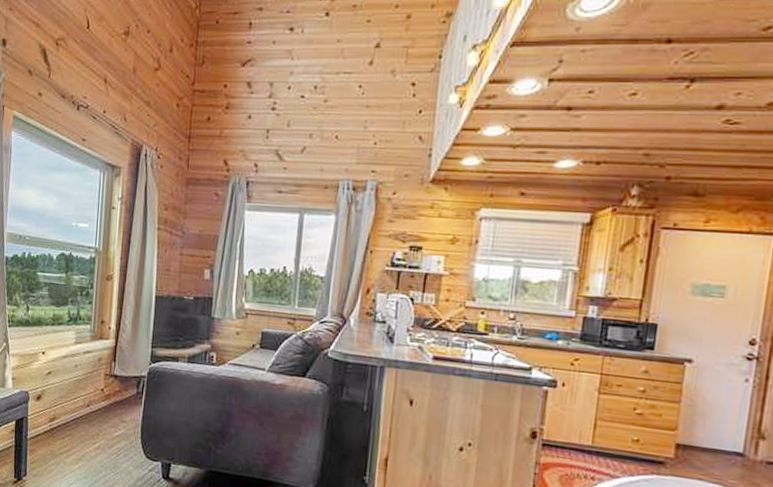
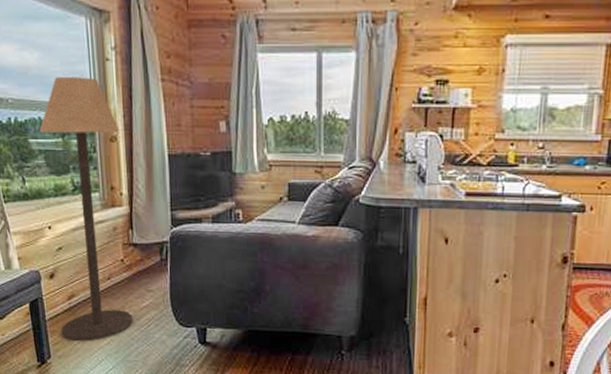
floor lamp: none [39,220,116,464] -> present [39,77,133,341]

